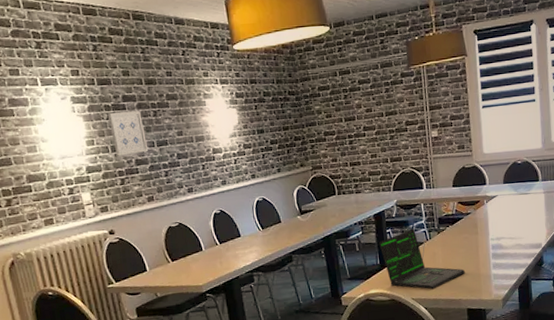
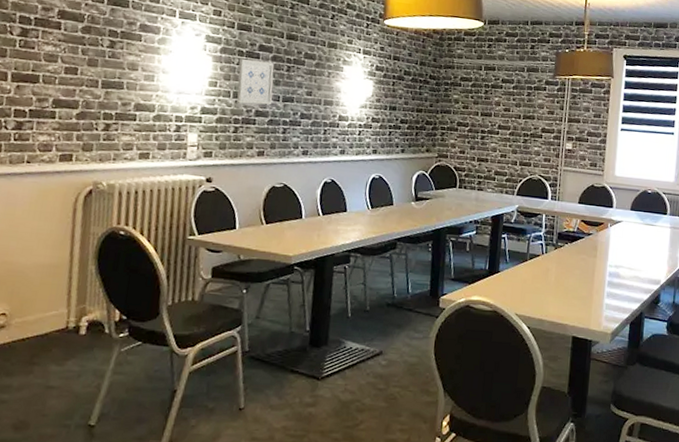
laptop: present [379,228,466,290] -> none [491,238,577,308]

